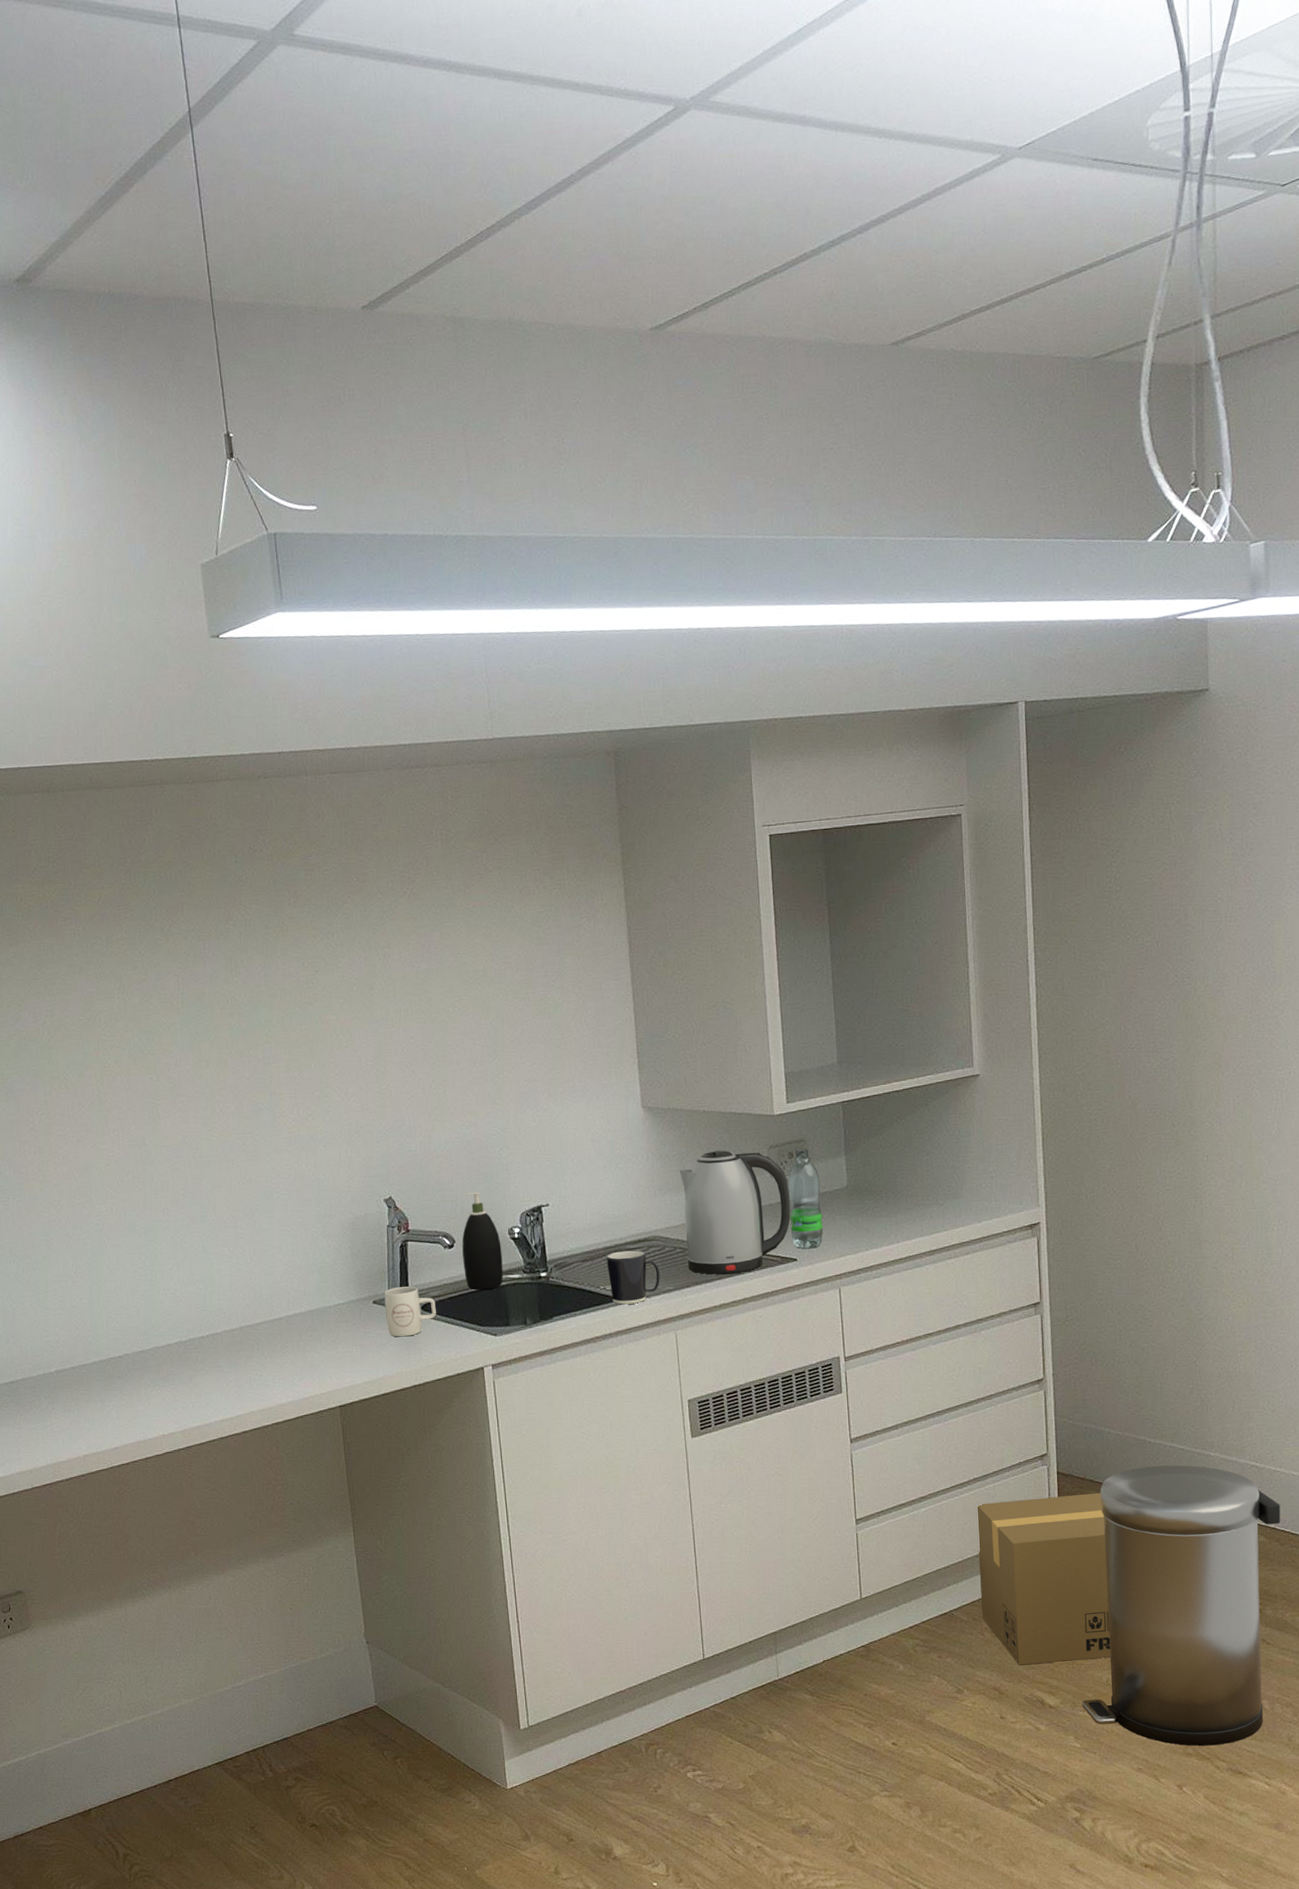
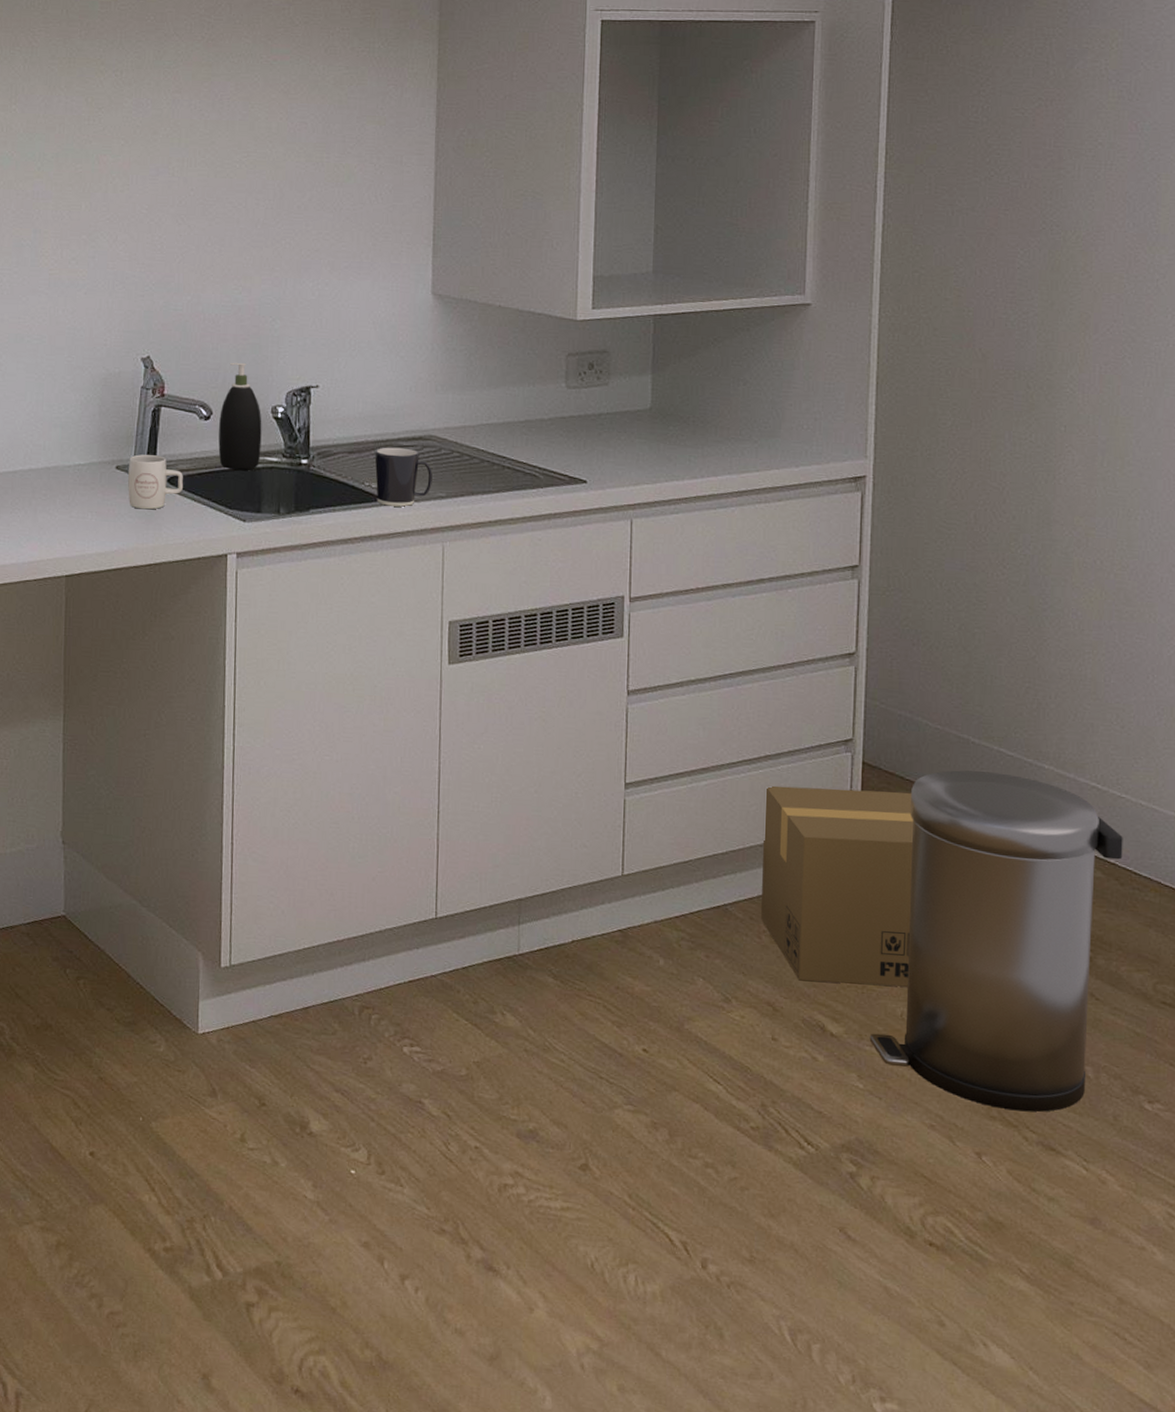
kettle: present [679,1150,791,1275] -> none [464,350,586,488]
bottle: present [787,1149,823,1249] -> none [582,361,621,472]

